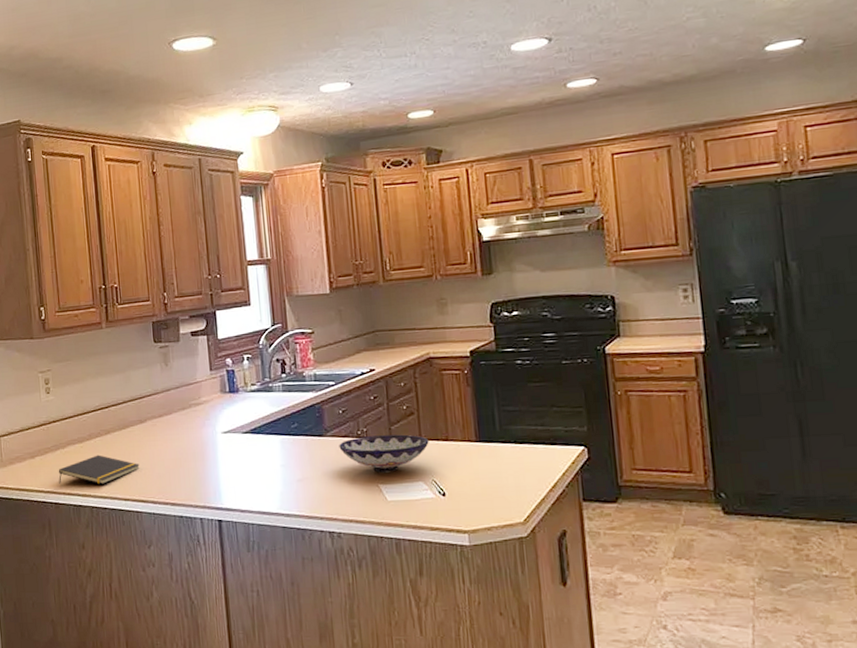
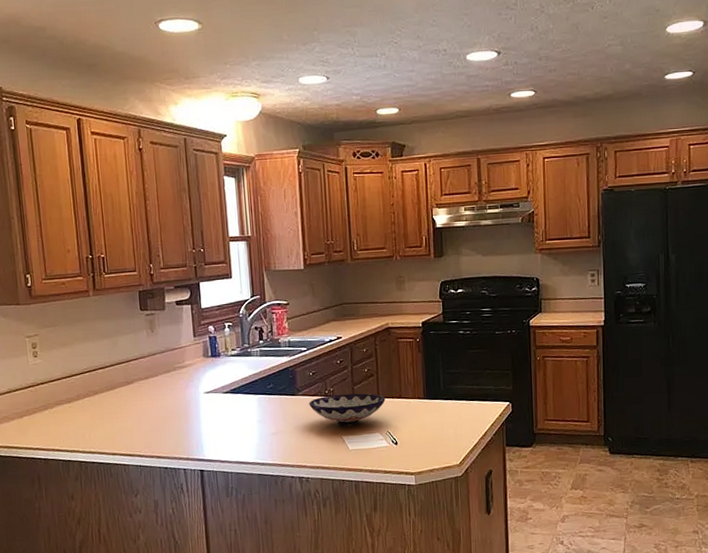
notepad: present [58,454,140,485] -> none [47,414,127,442]

